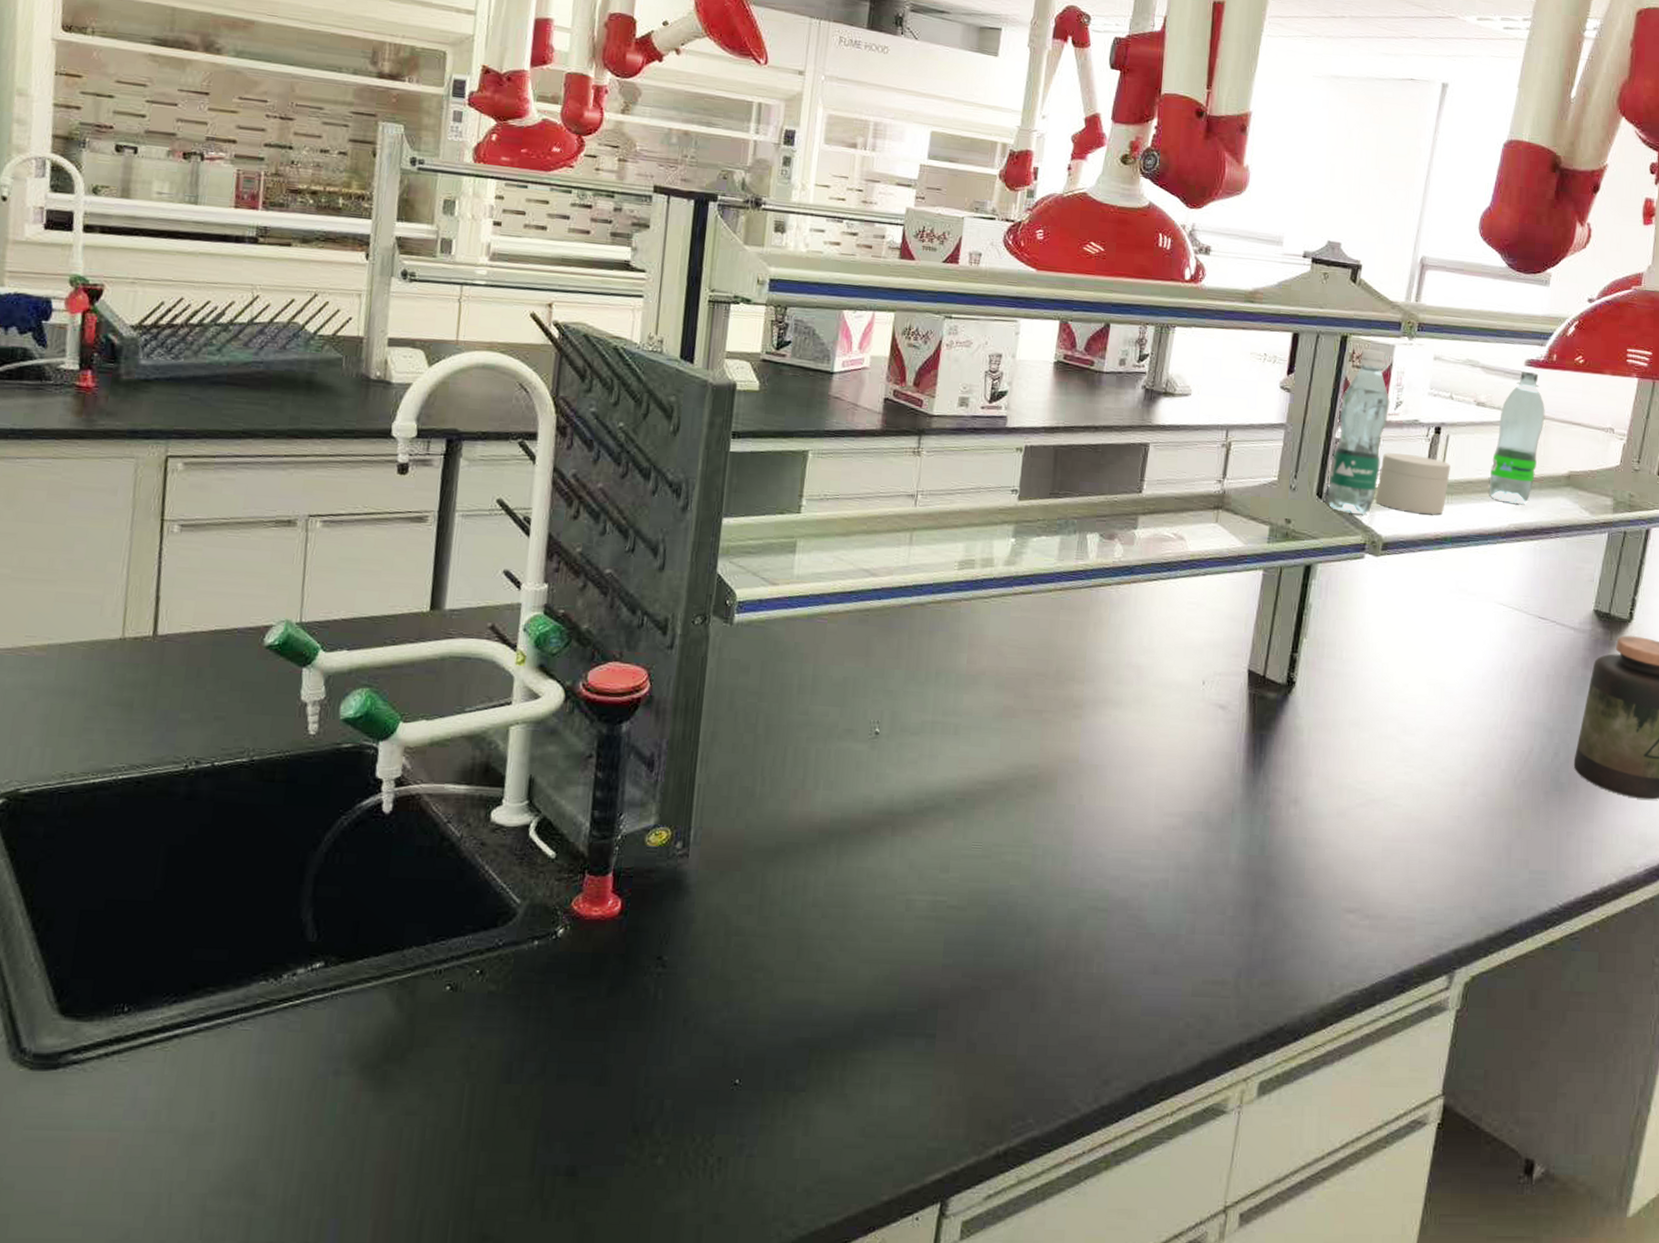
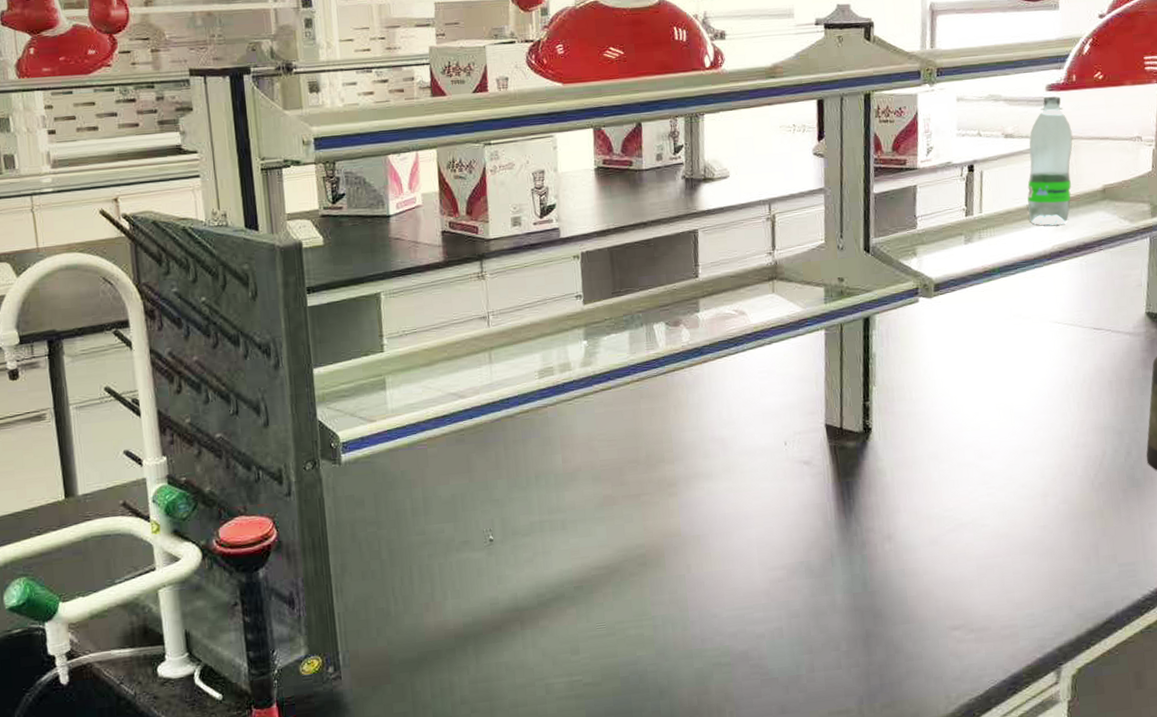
bottle: present [1327,349,1390,514] -> none [873,102,922,262]
jar: present [1375,453,1451,515] -> none [920,195,989,251]

